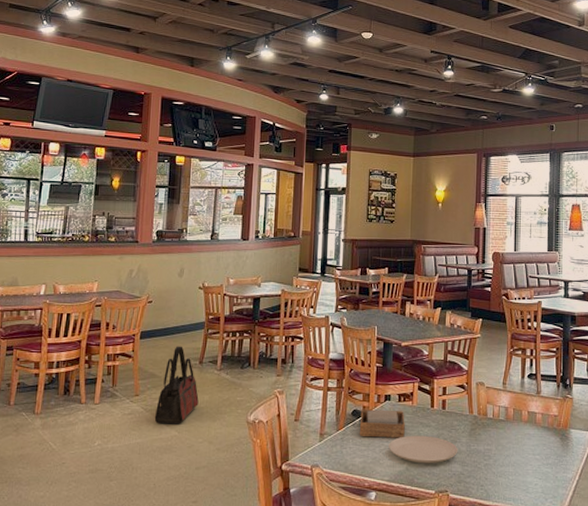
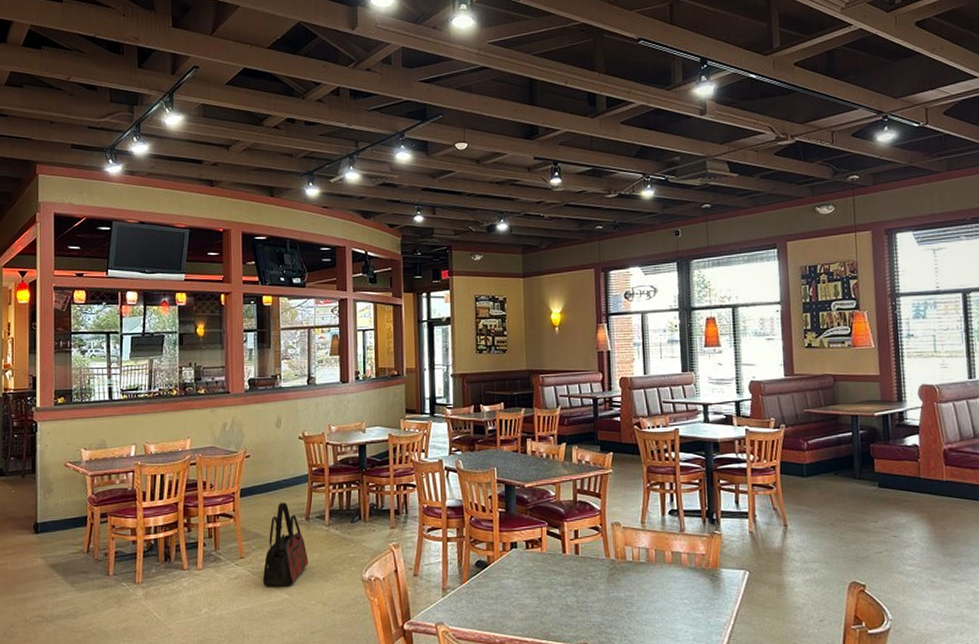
napkin holder: present [359,409,405,438] -> none [485,558,536,590]
plate: present [389,435,458,464] -> none [519,584,597,616]

